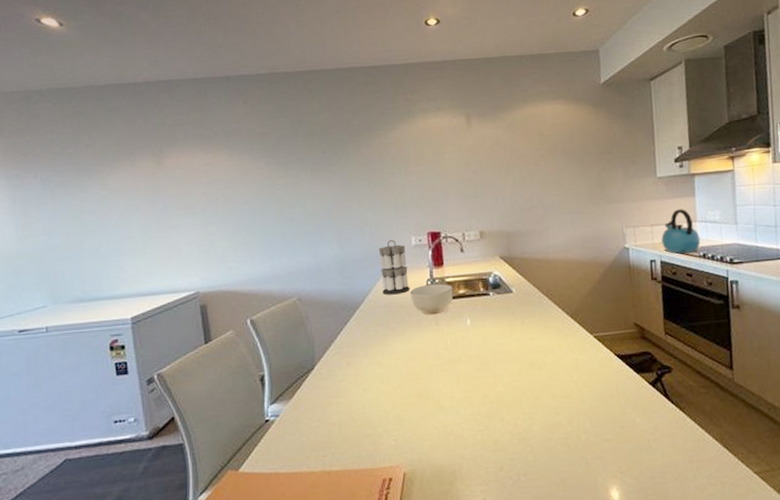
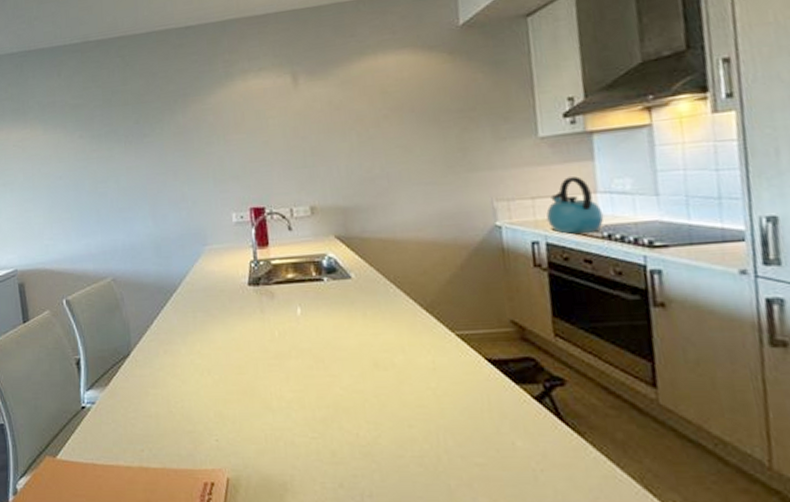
spice rack: present [378,240,410,295] -> none [196,216,232,278]
bowl: present [410,283,454,315] -> none [232,266,281,302]

